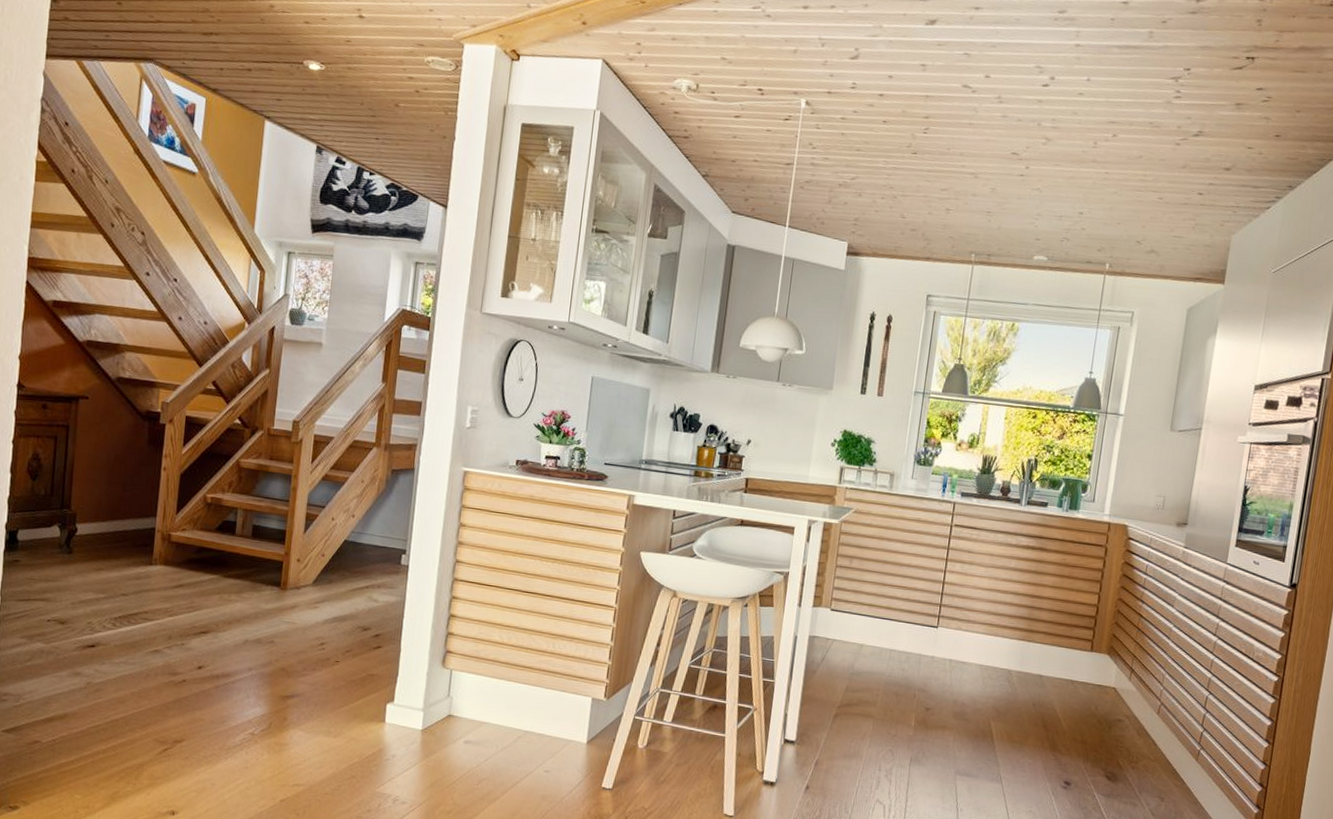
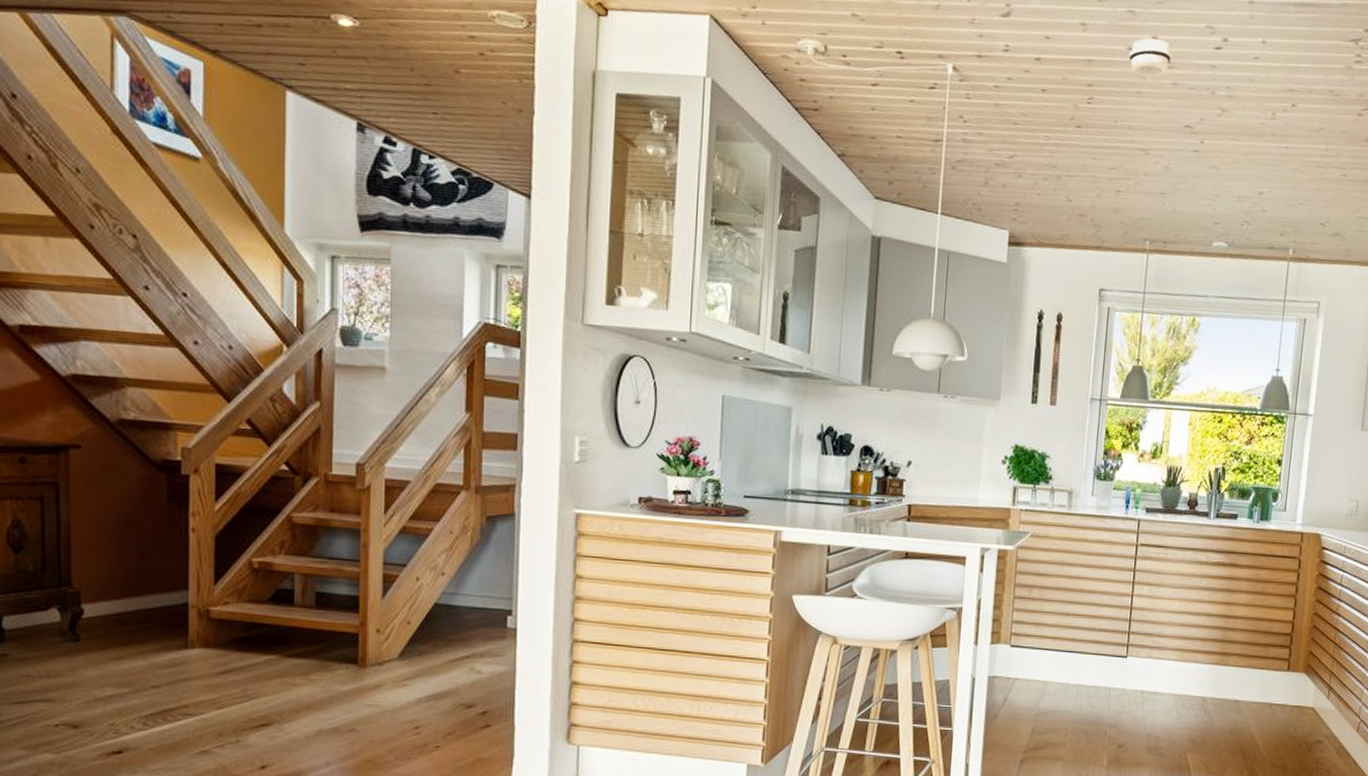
smoke detector: none [962,77,1003,111] -> present [1128,38,1172,77]

